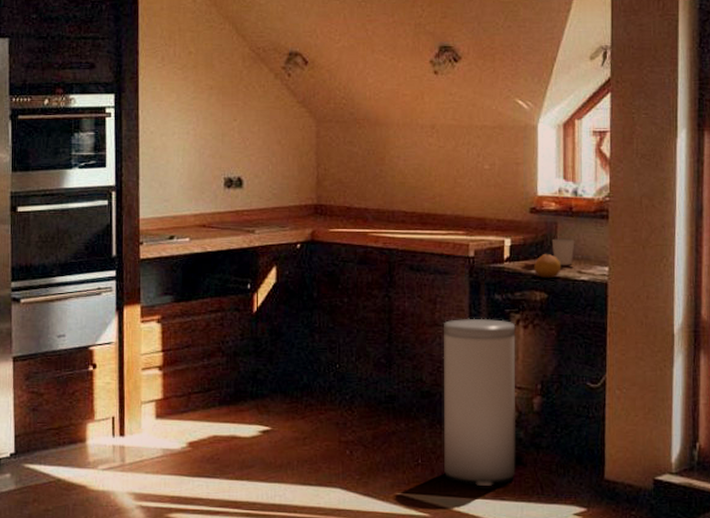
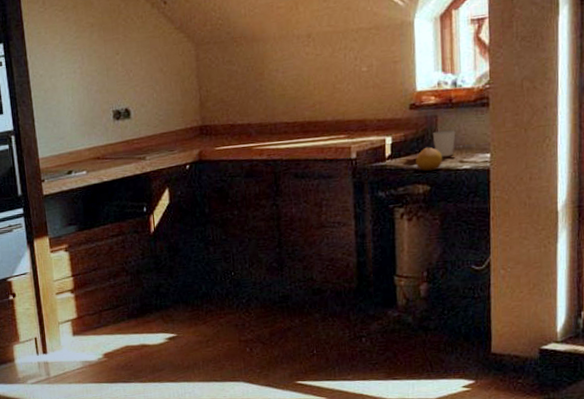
pedal bin: present [443,318,516,487] -> none [330,215,406,370]

